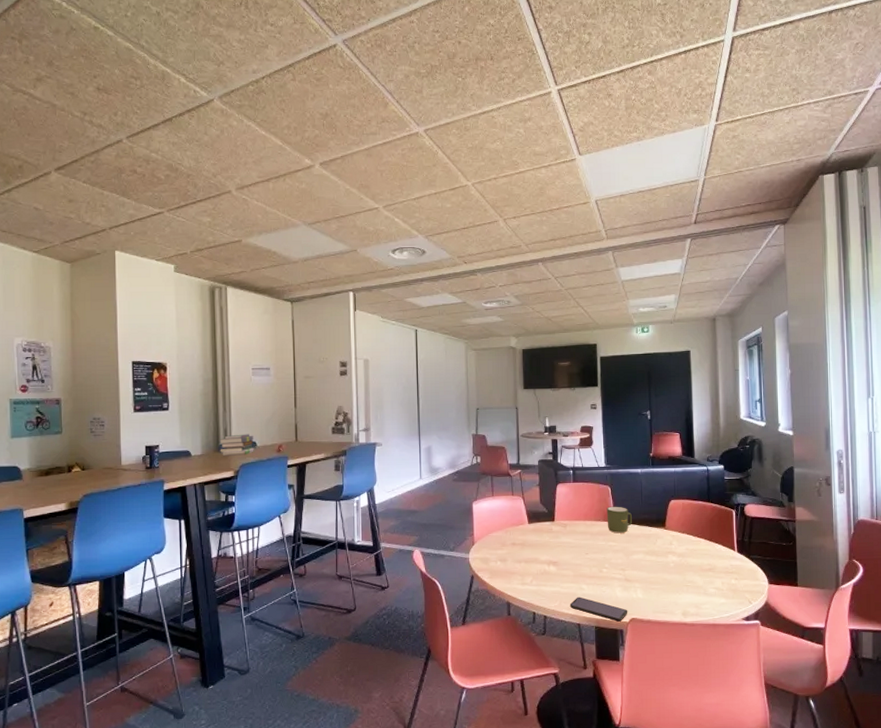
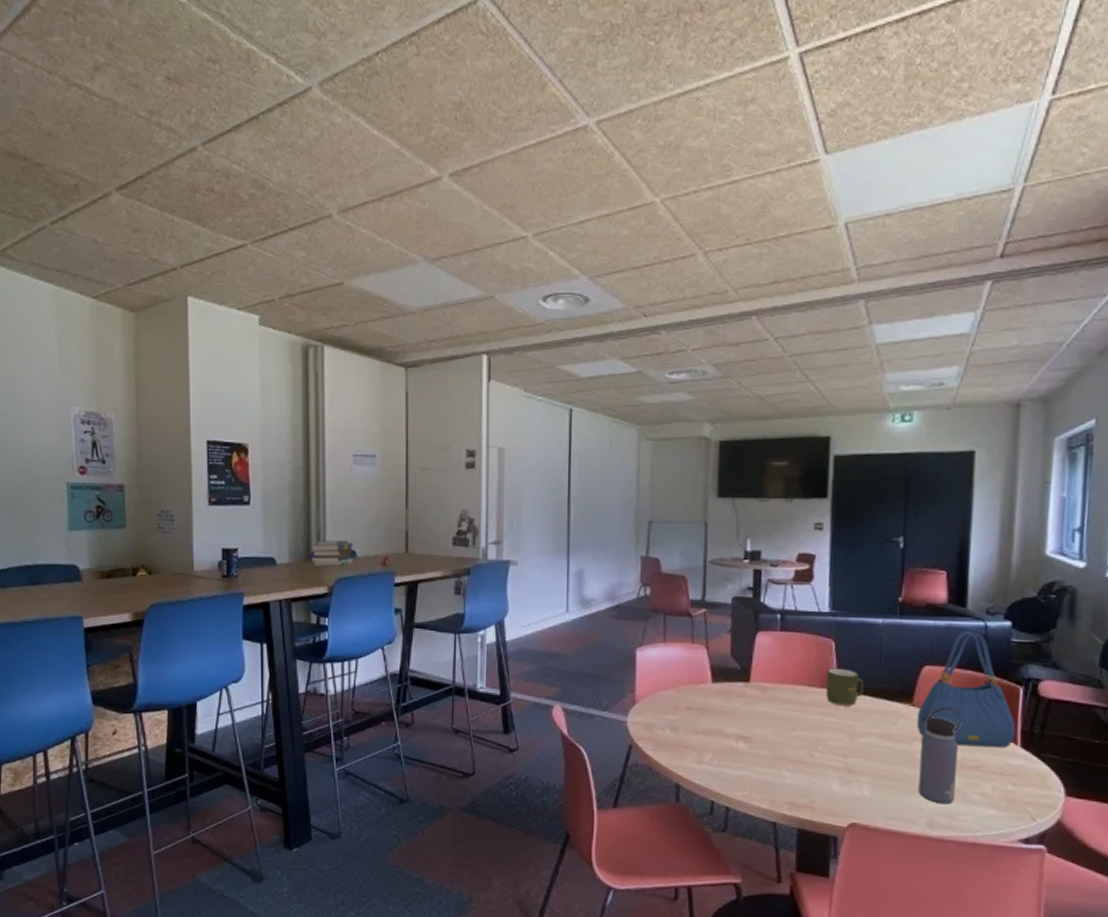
smartphone: present [569,596,628,622] -> none [763,786,847,826]
handbag: none [669,474,733,555] -> present [916,631,1016,747]
water bottle: none [673,528,698,598] -> present [918,707,962,804]

